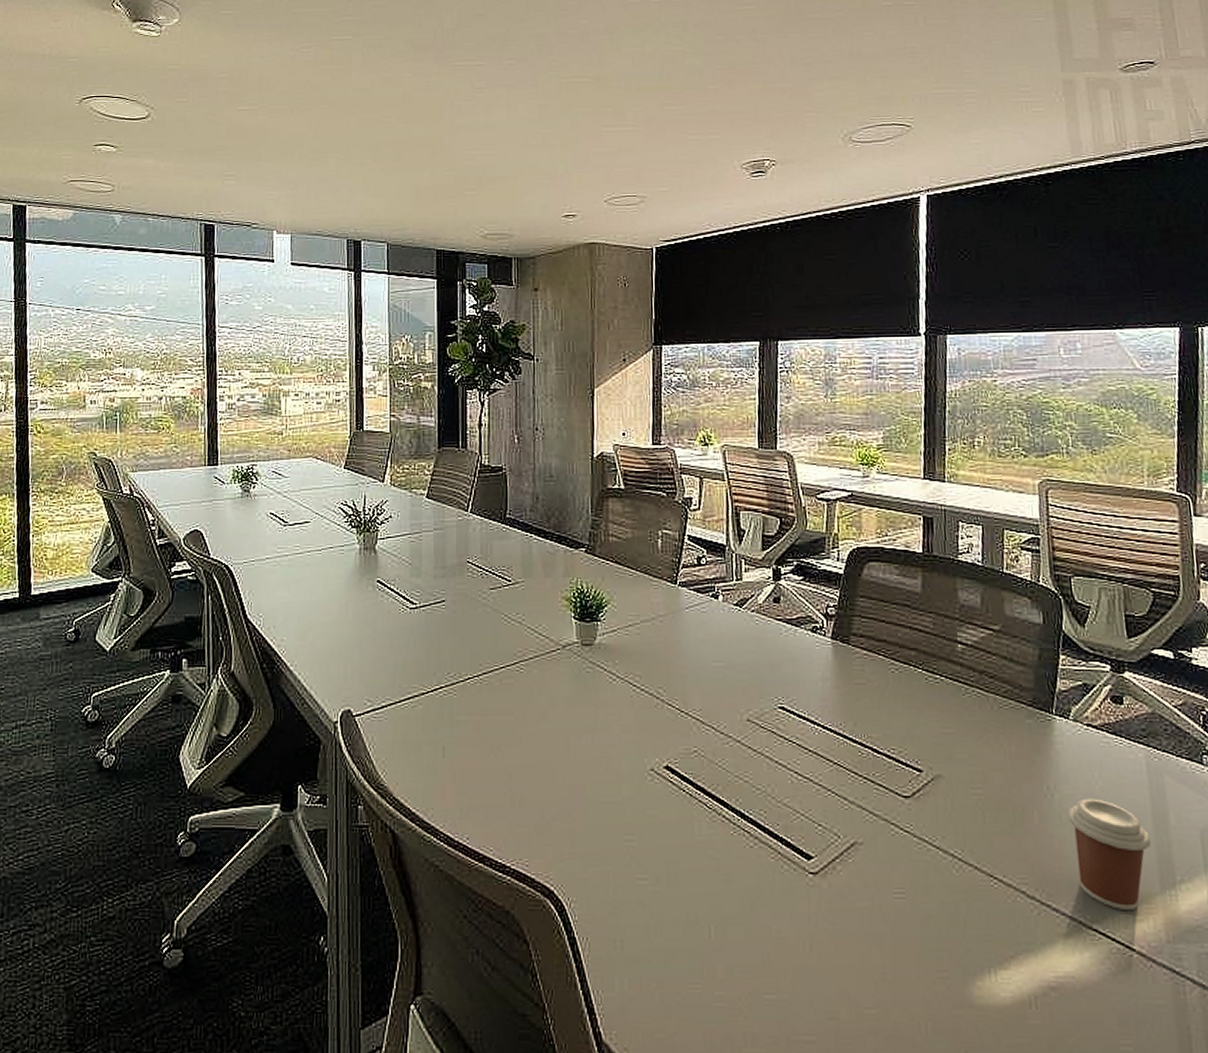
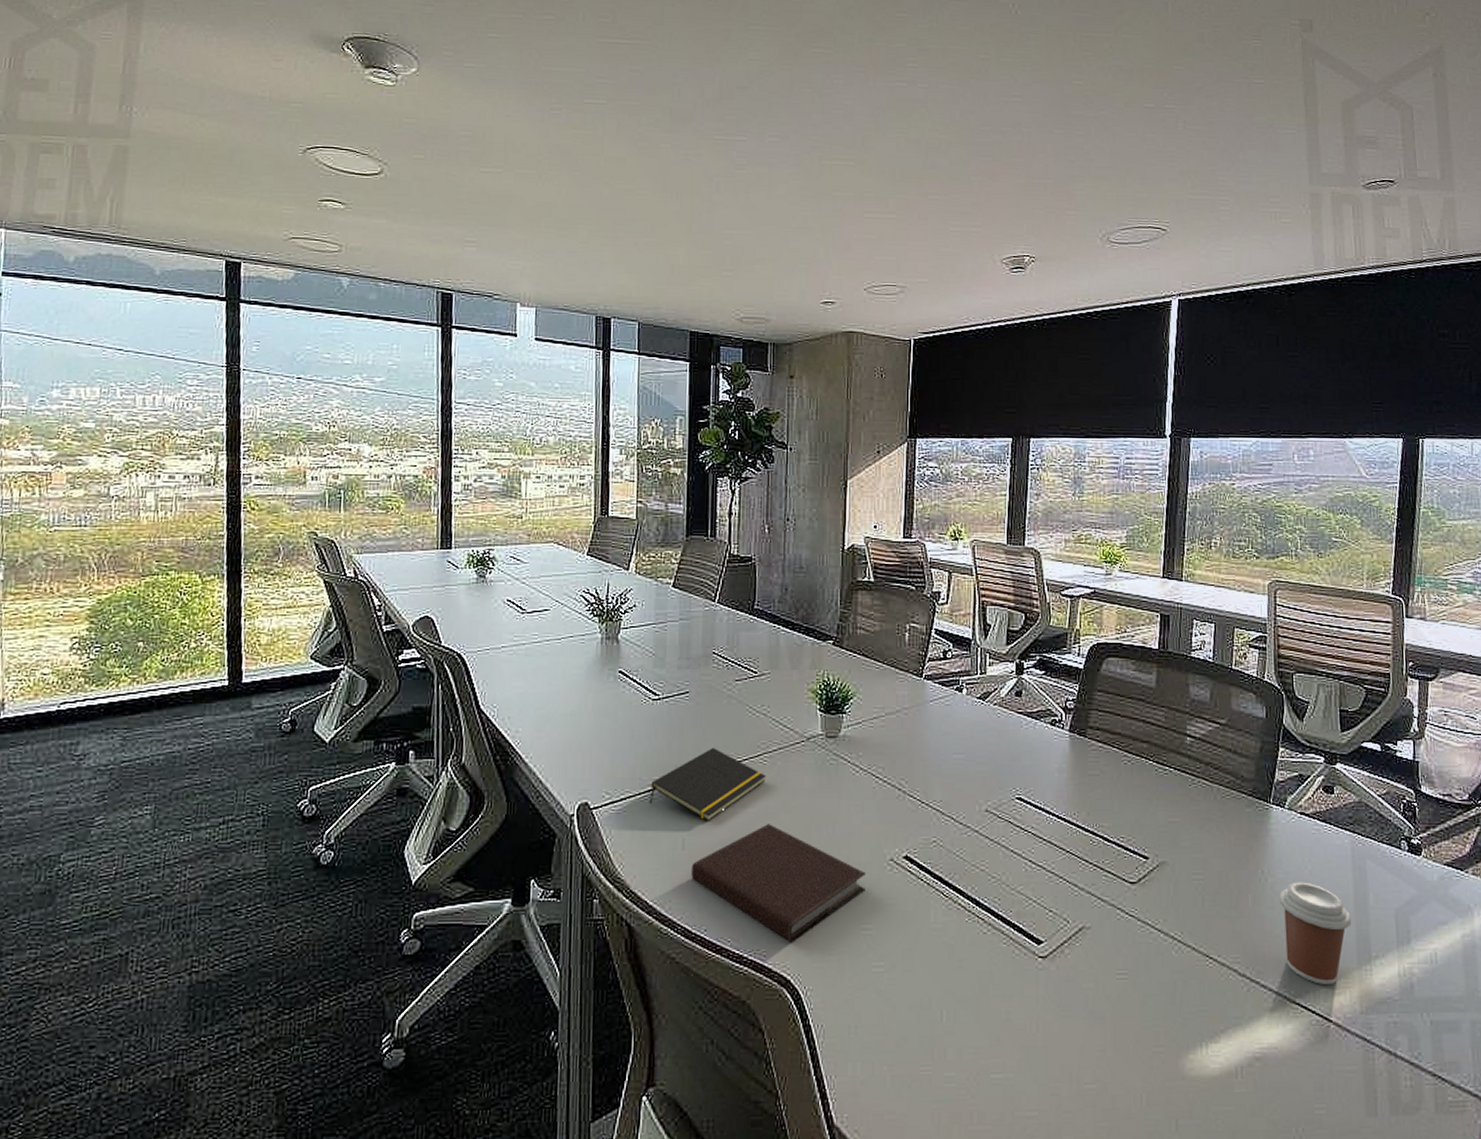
notepad: none [409,655,523,729] -> present [649,747,766,821]
notebook: none [452,732,627,853] -> present [691,824,865,943]

